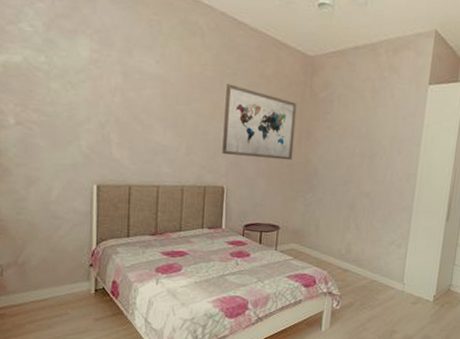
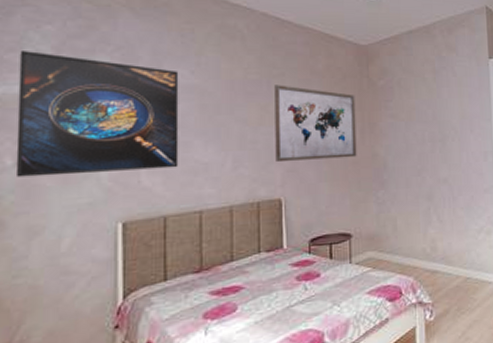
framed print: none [17,23,146,146] -> present [15,49,179,178]

